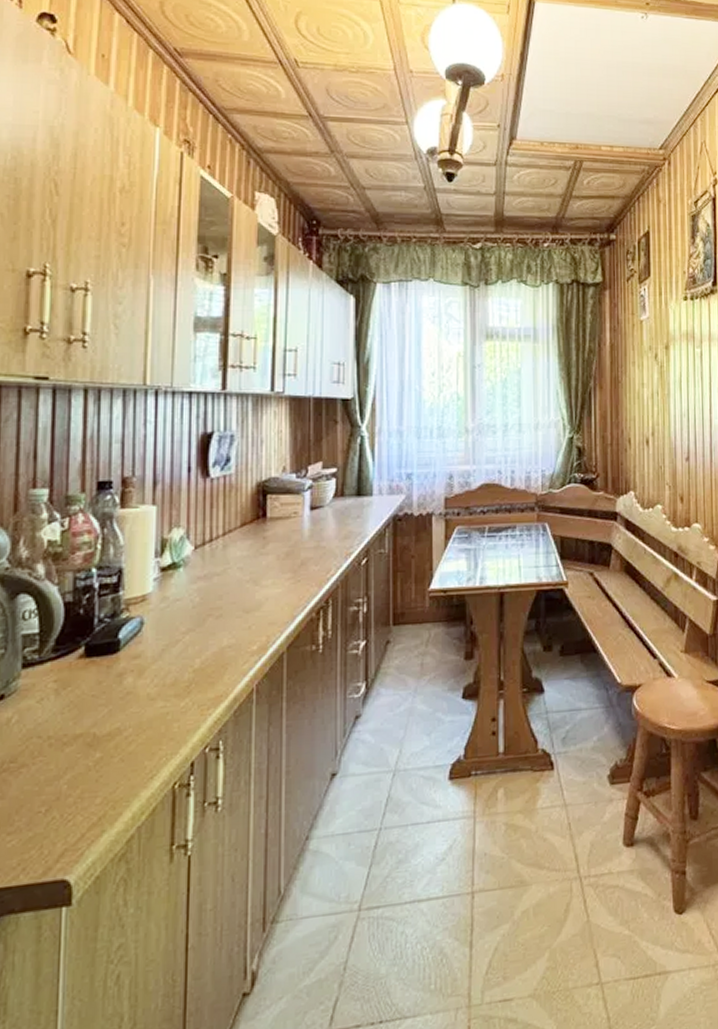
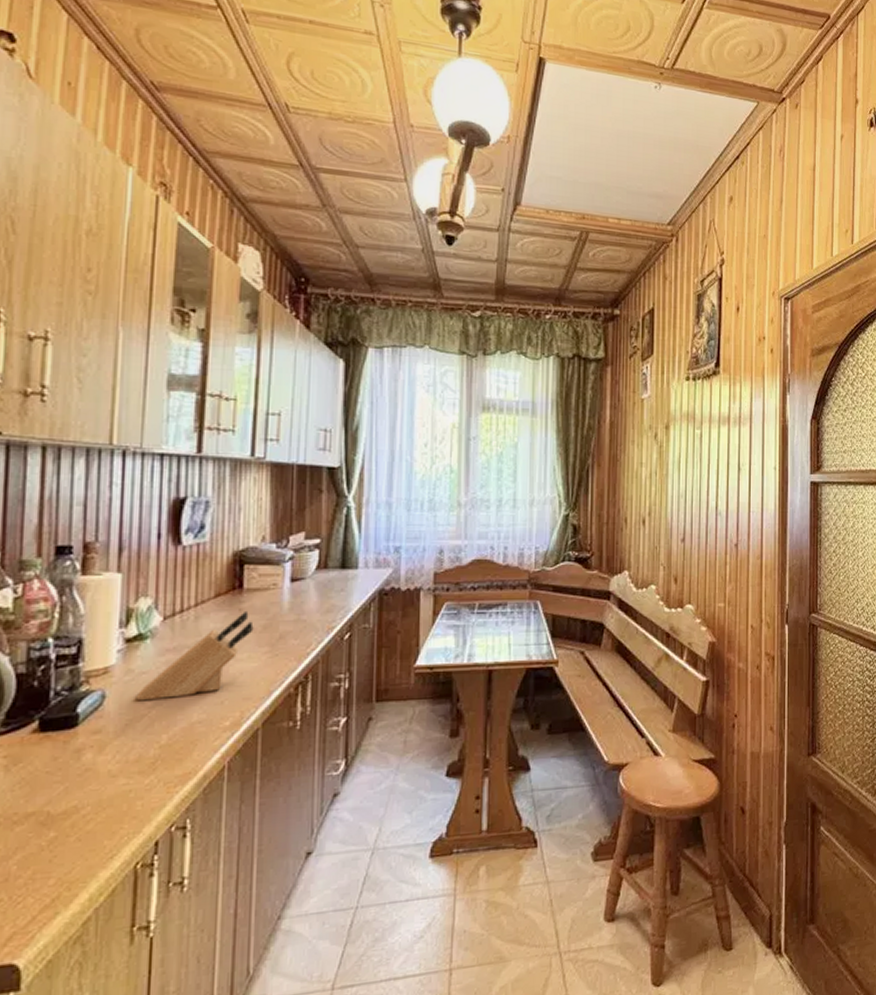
knife block: none [171,538,277,627] -> present [136,610,254,701]

